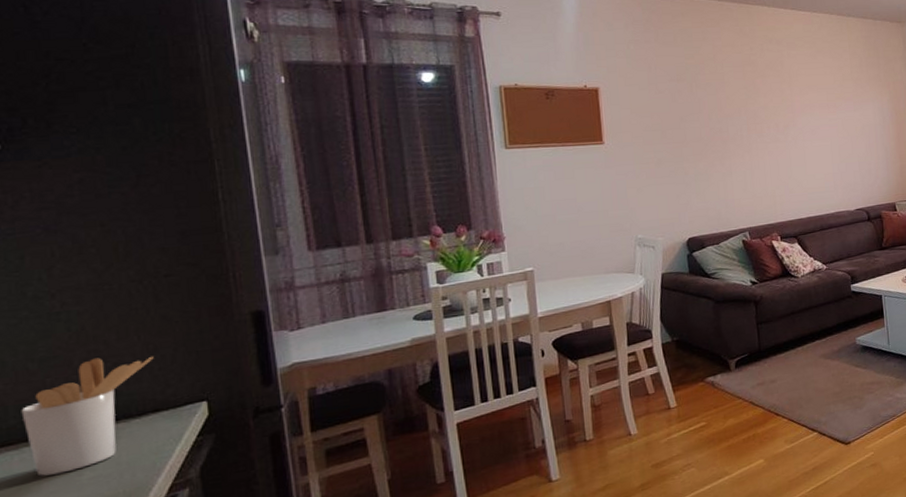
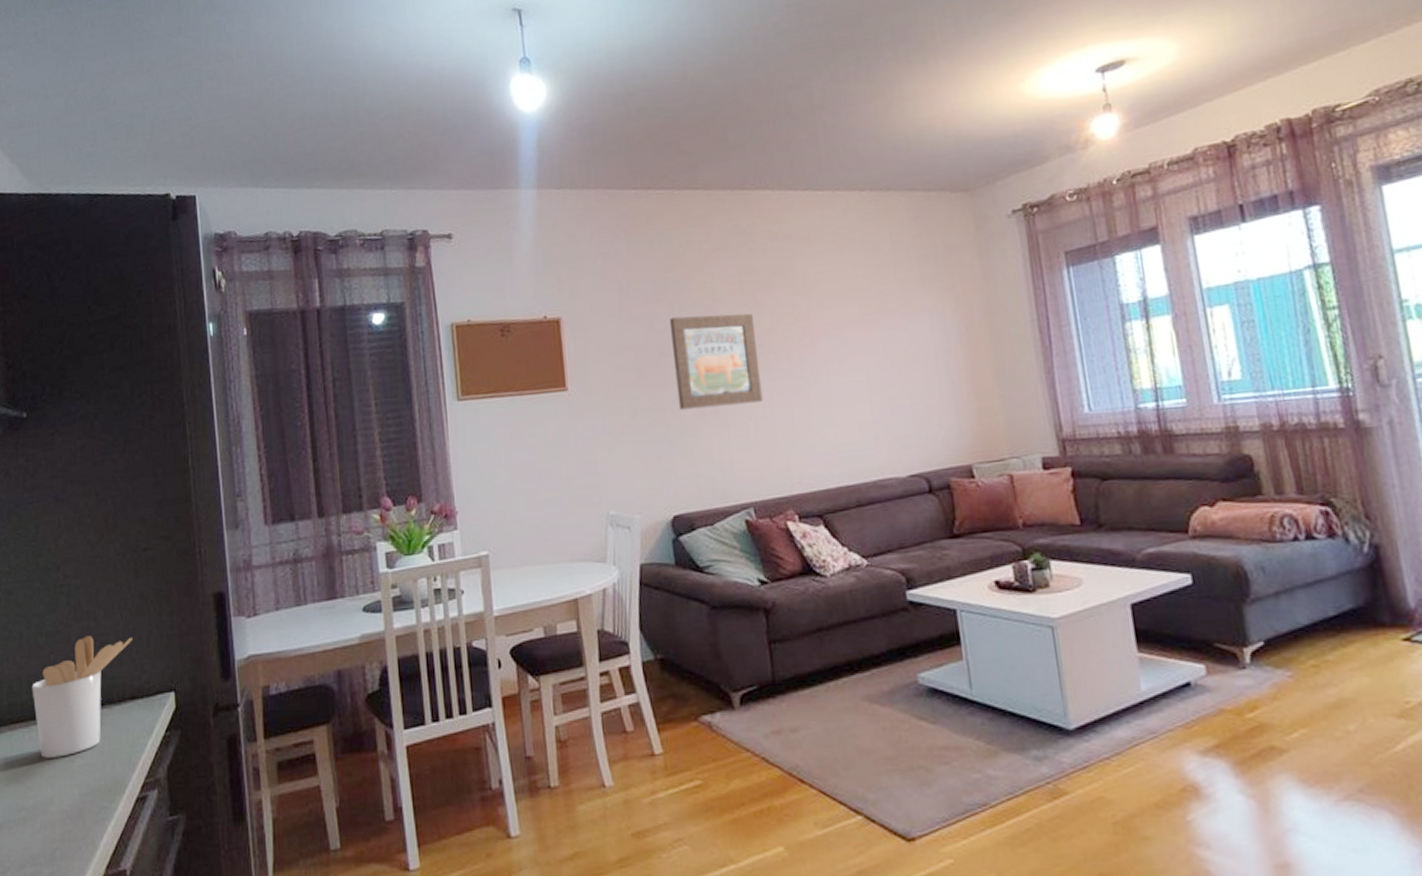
wall art: none [689,93,758,162] -> present [670,313,763,410]

